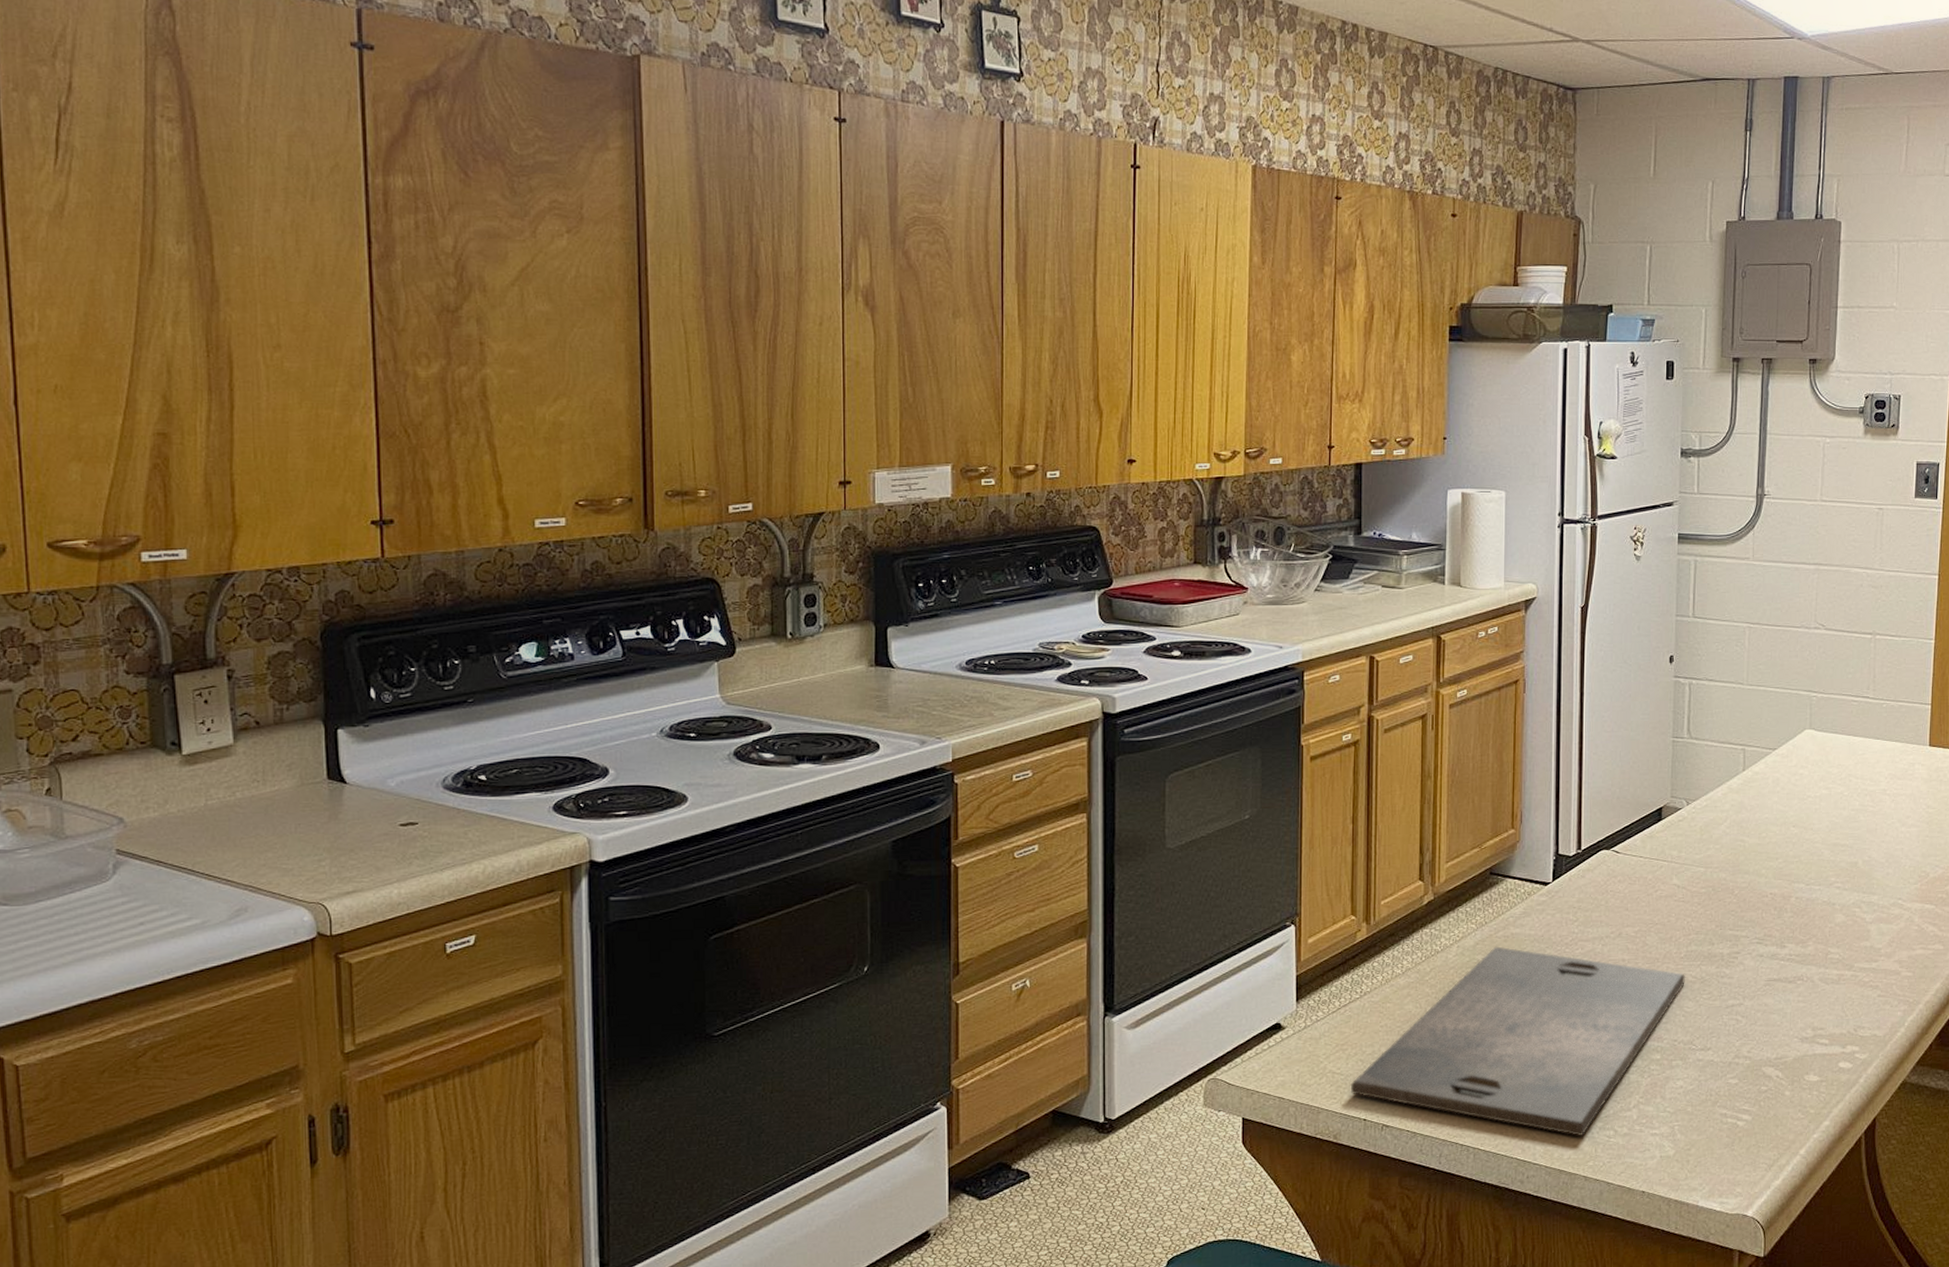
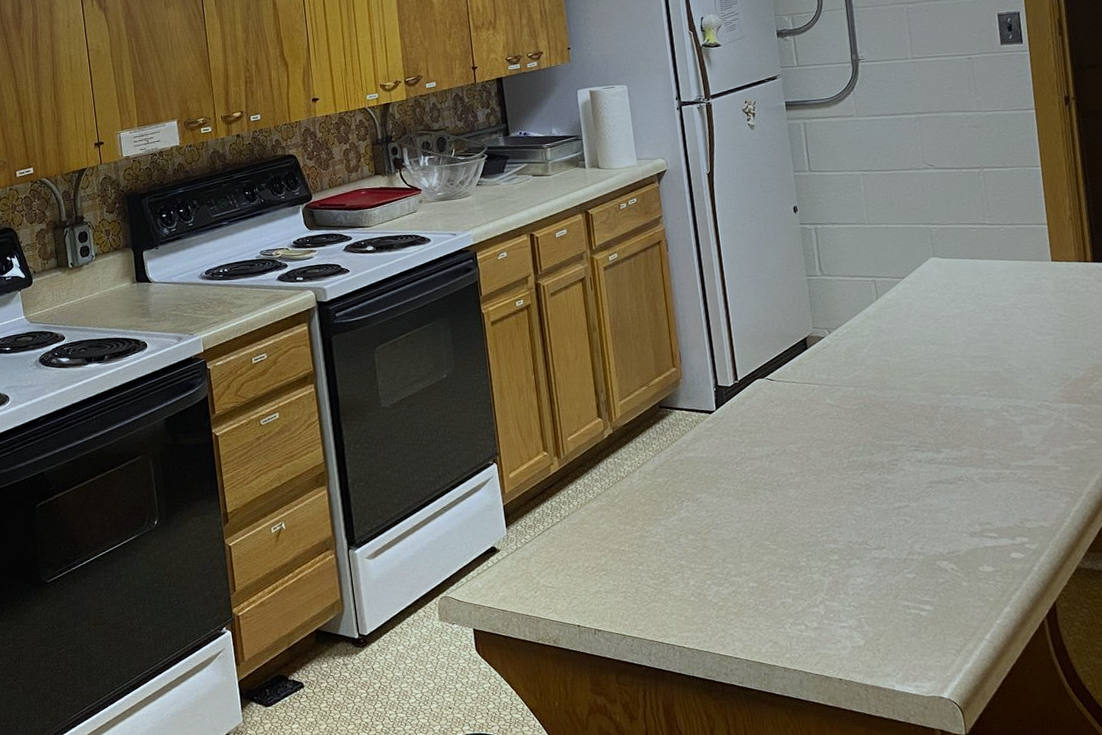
cutting board: present [1351,946,1686,1137] -> none [563,469,852,632]

